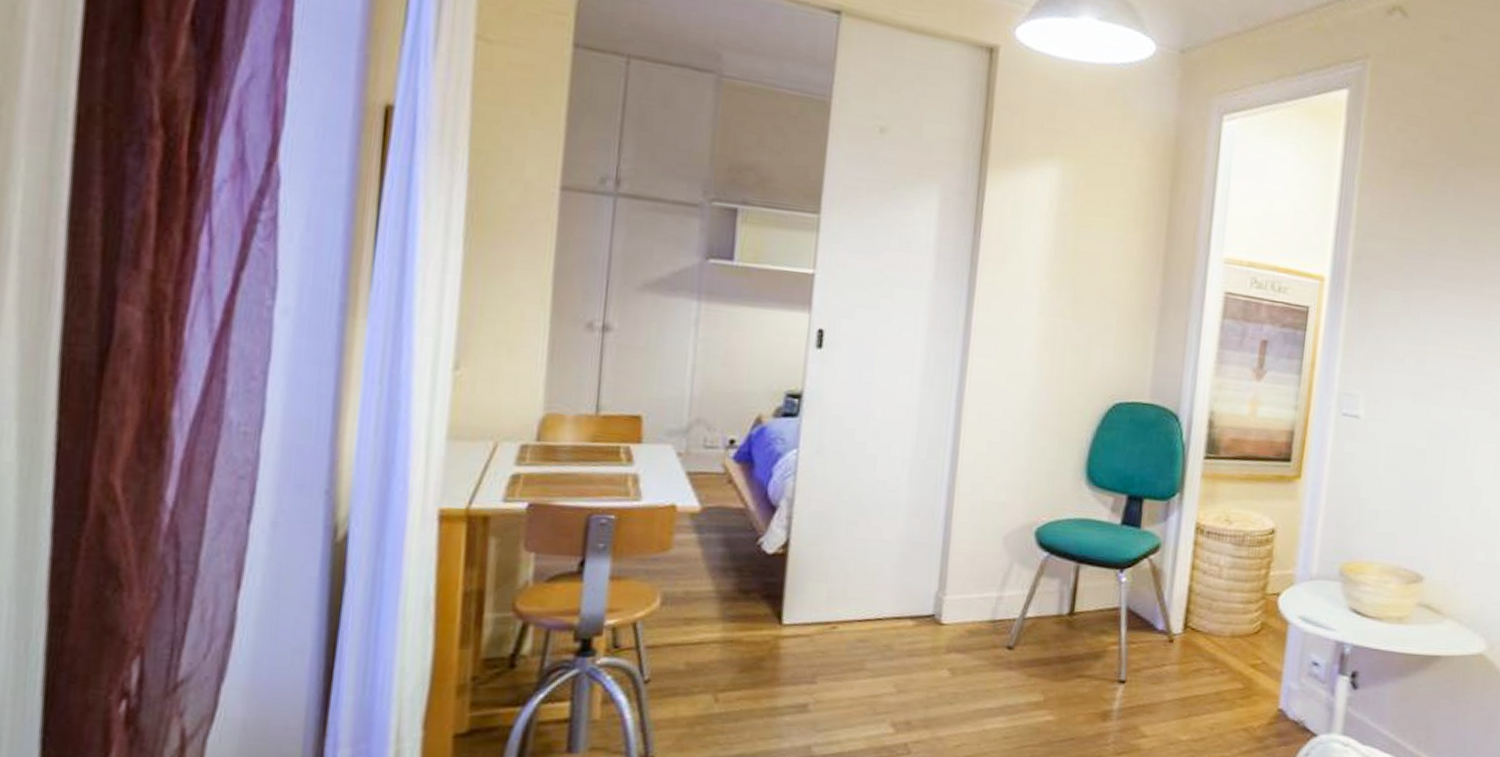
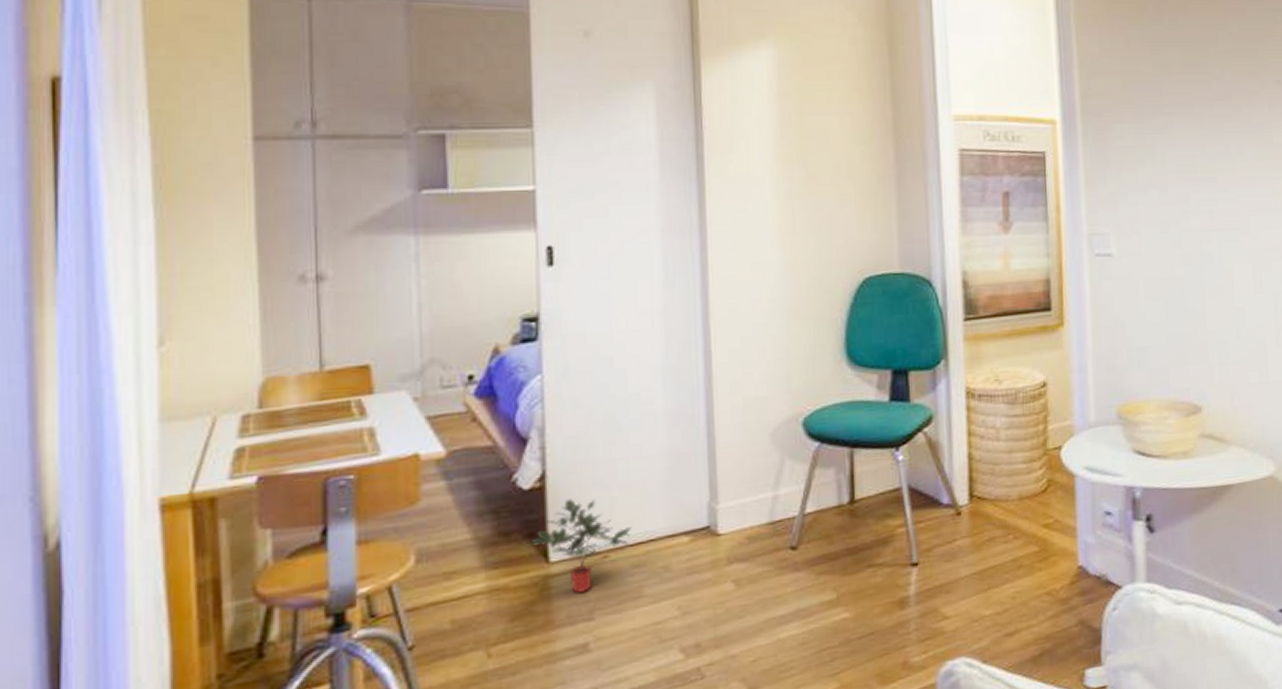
potted plant: none [767,569,863,658] -> present [531,499,632,594]

